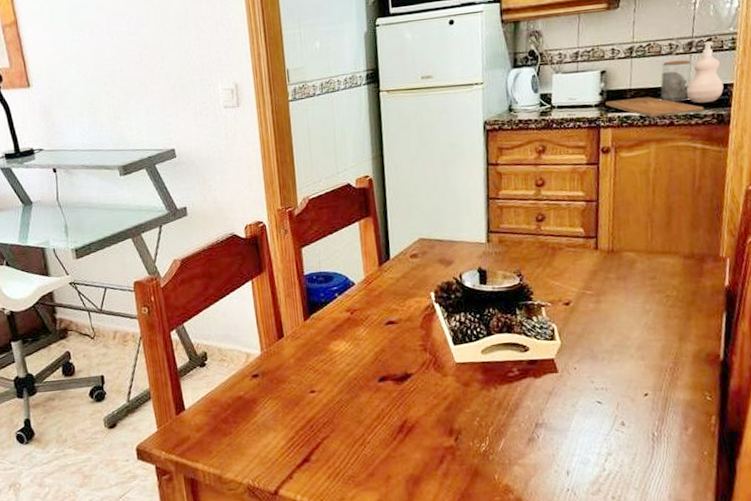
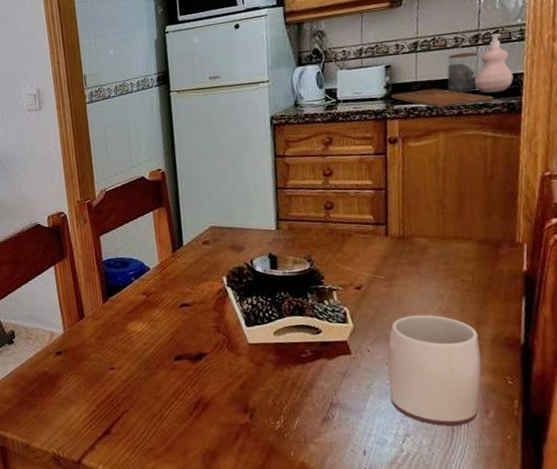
mug: none [593,331,683,444] -> present [387,314,482,426]

